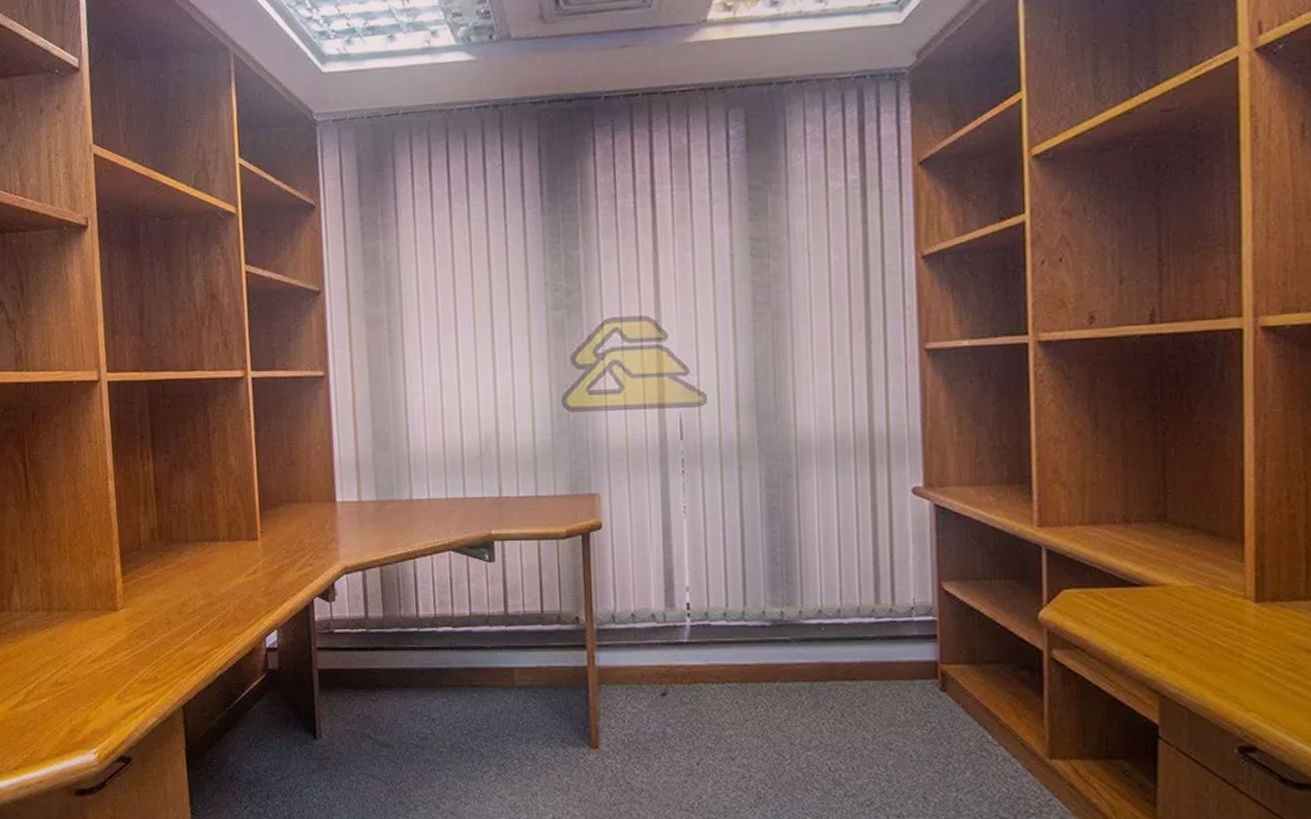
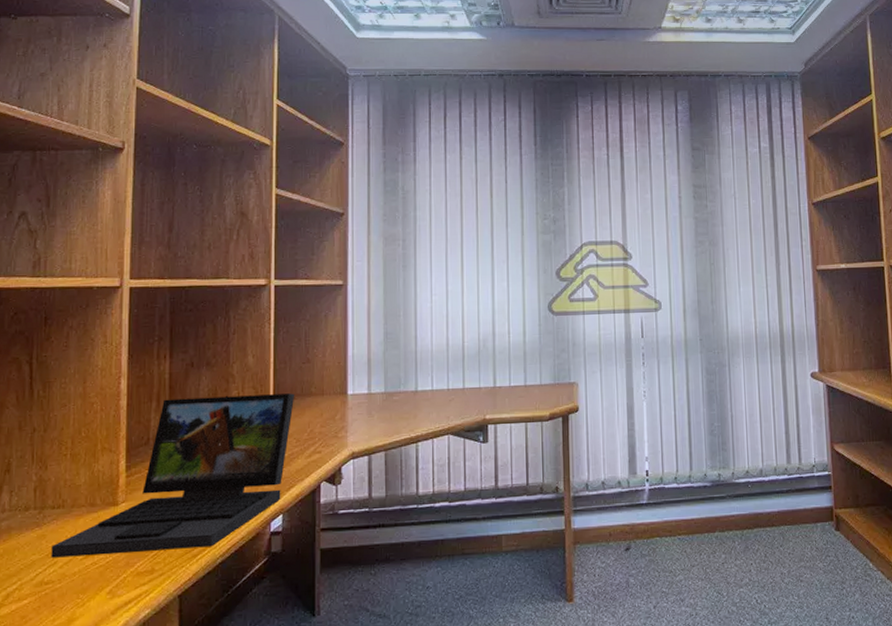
laptop: none [62,499,282,660] -> present [51,393,295,558]

